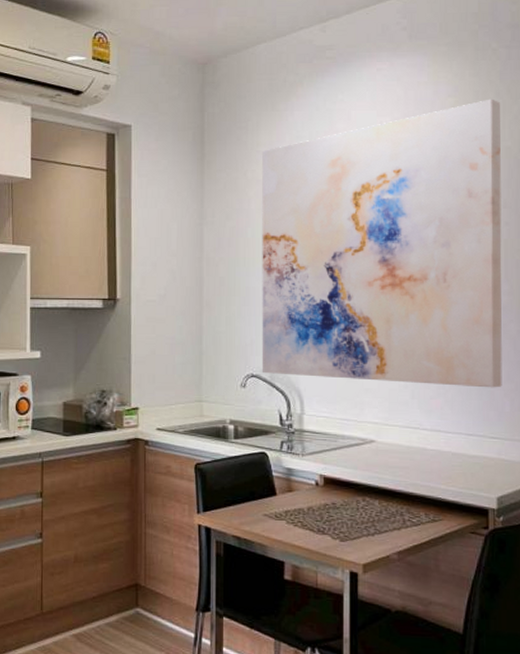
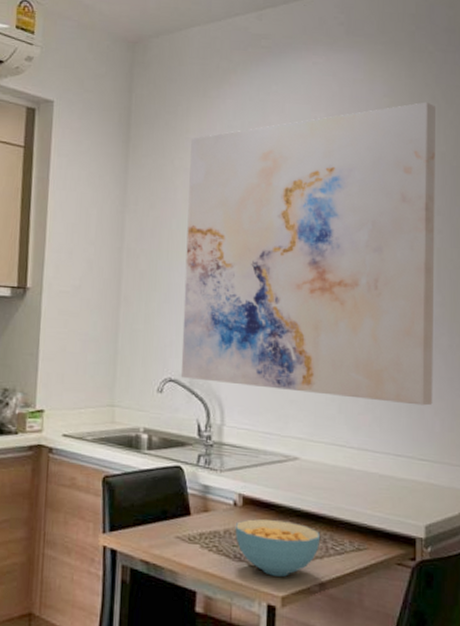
cereal bowl: none [317,497,398,547] -> present [235,519,321,577]

